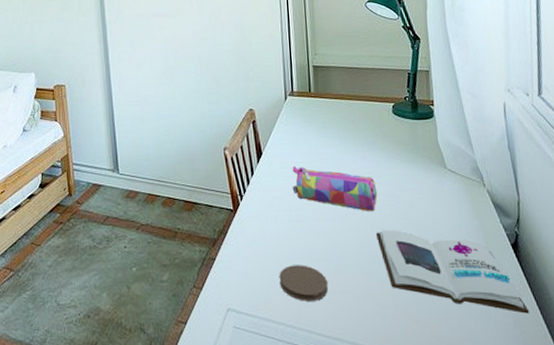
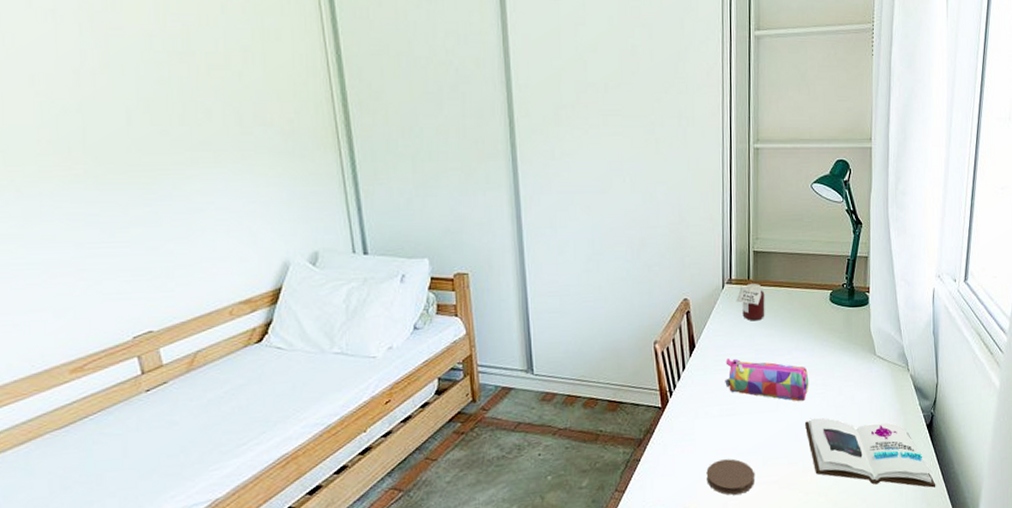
jar: none [298,96,328,131] -> present [736,284,765,321]

